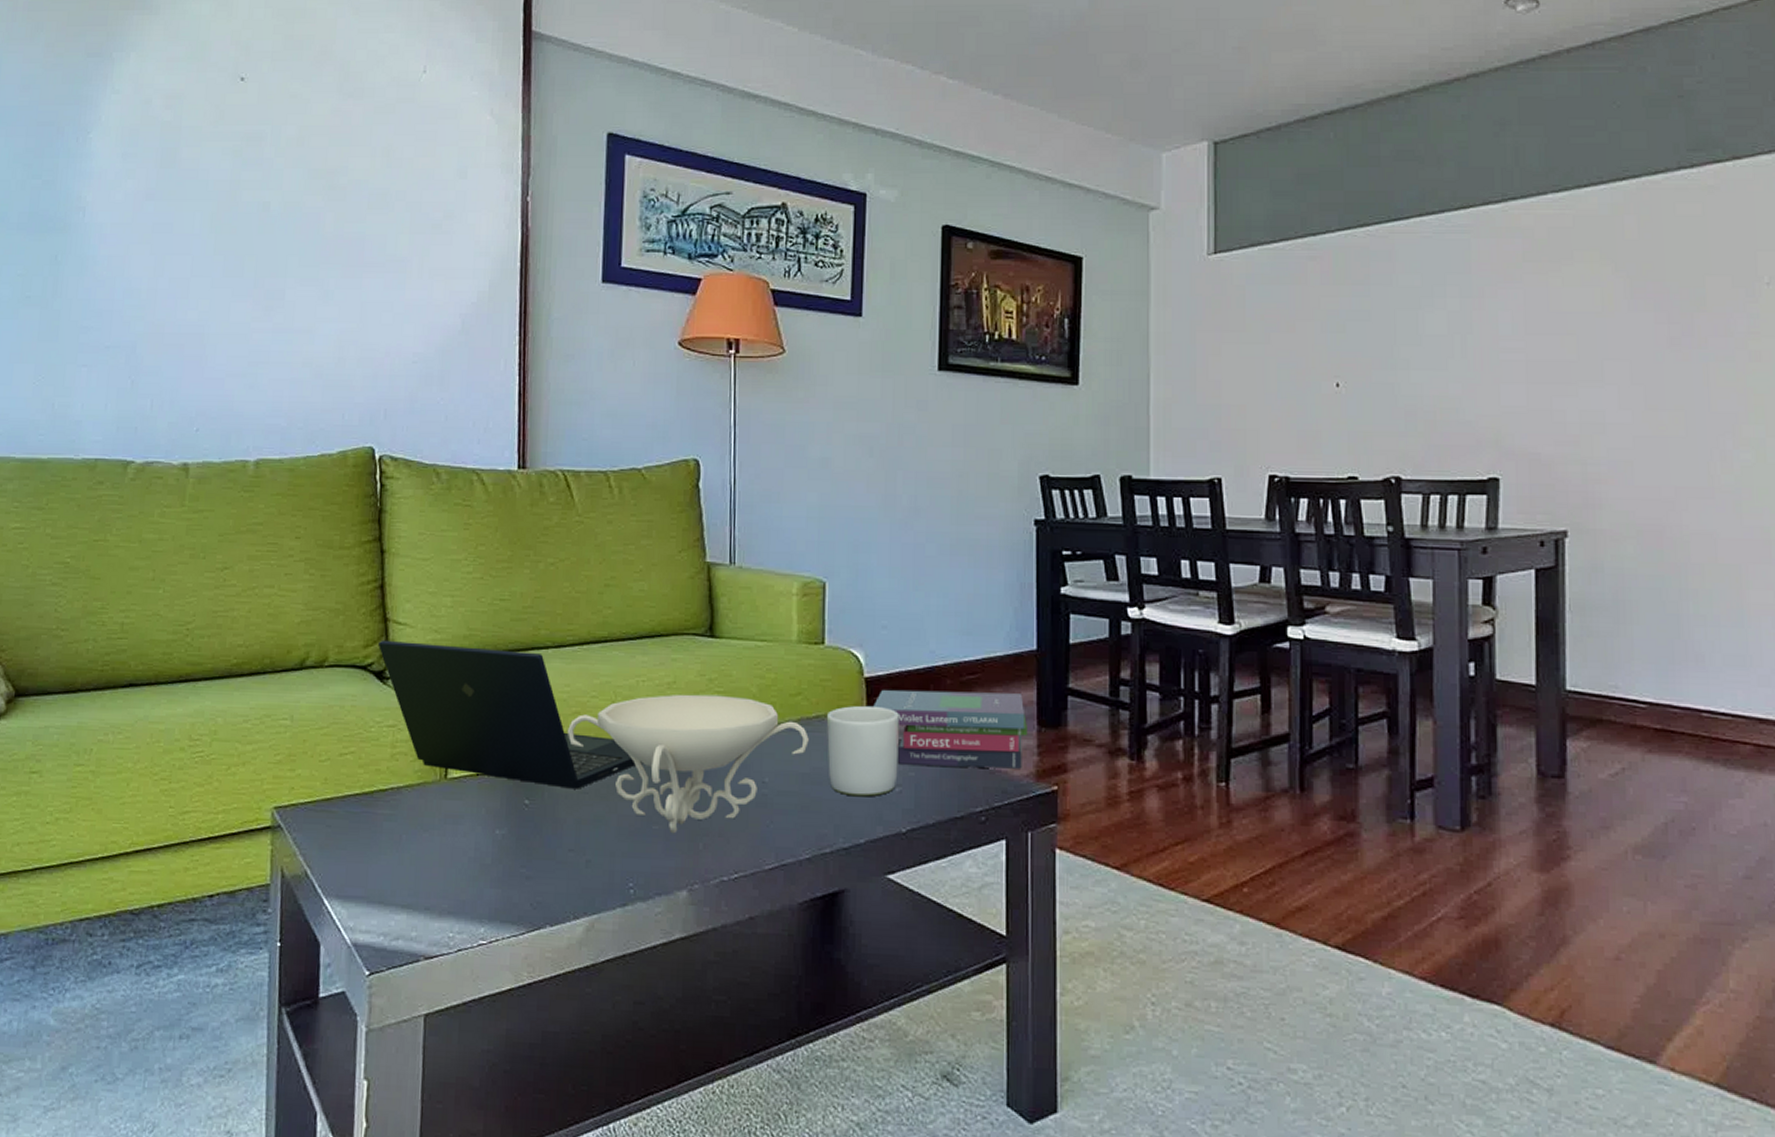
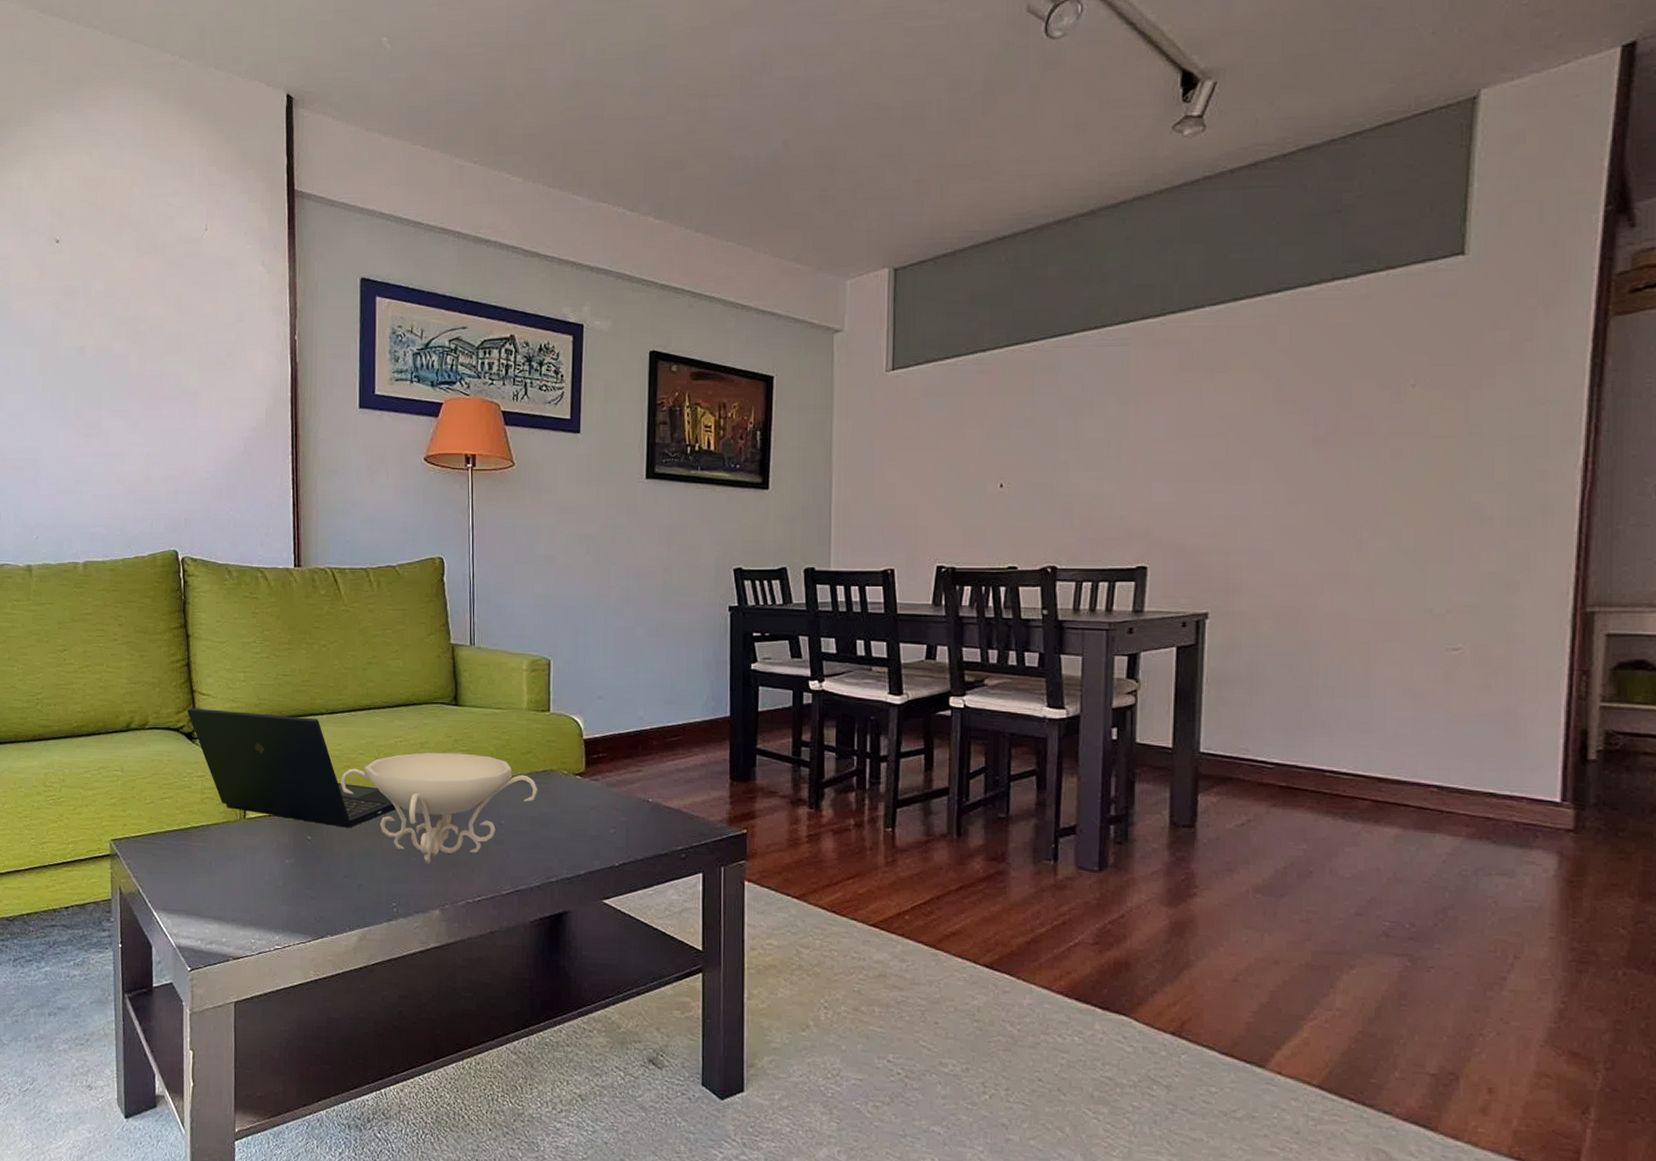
mug: present [826,705,899,797] -> none [552,762,613,837]
books: present [873,689,1028,769] -> none [591,749,722,815]

